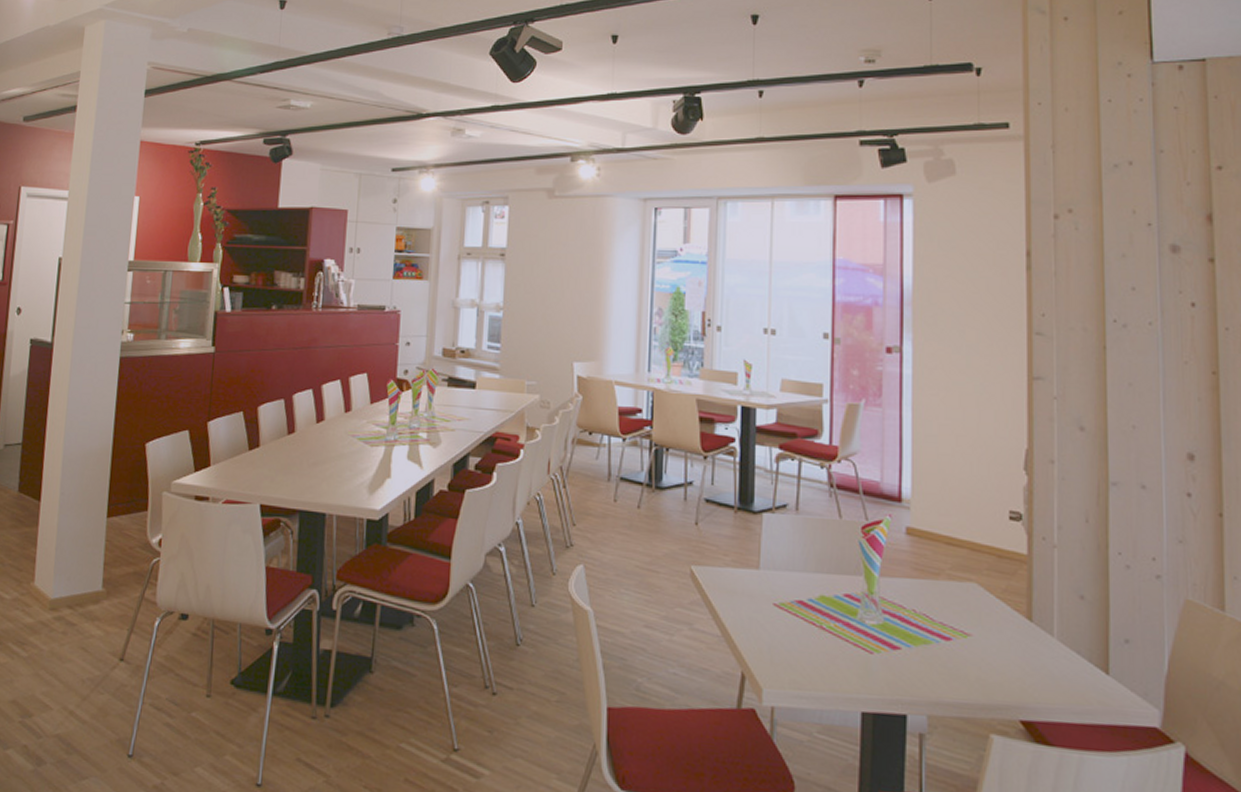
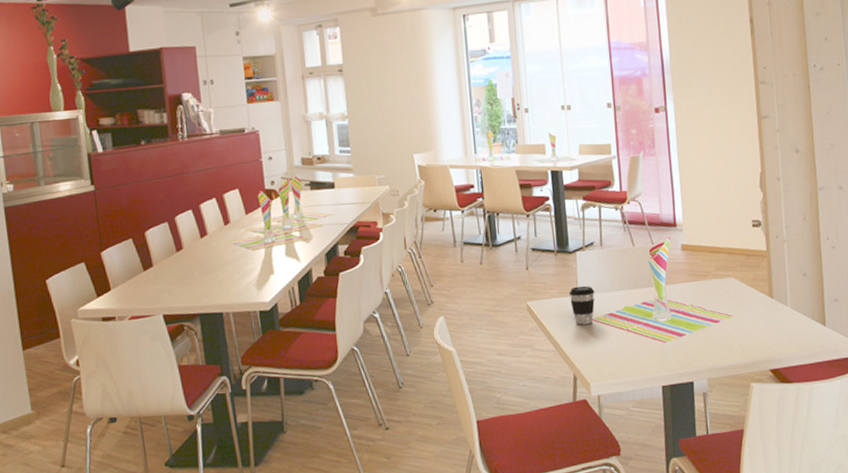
coffee cup: none [748,557,782,610] -> present [569,285,595,325]

